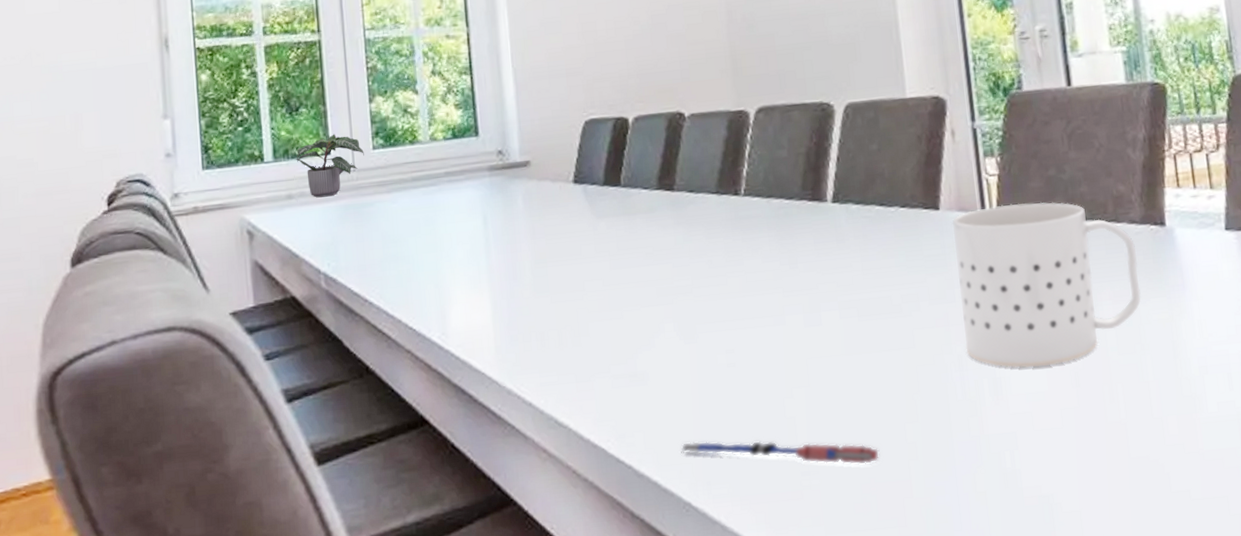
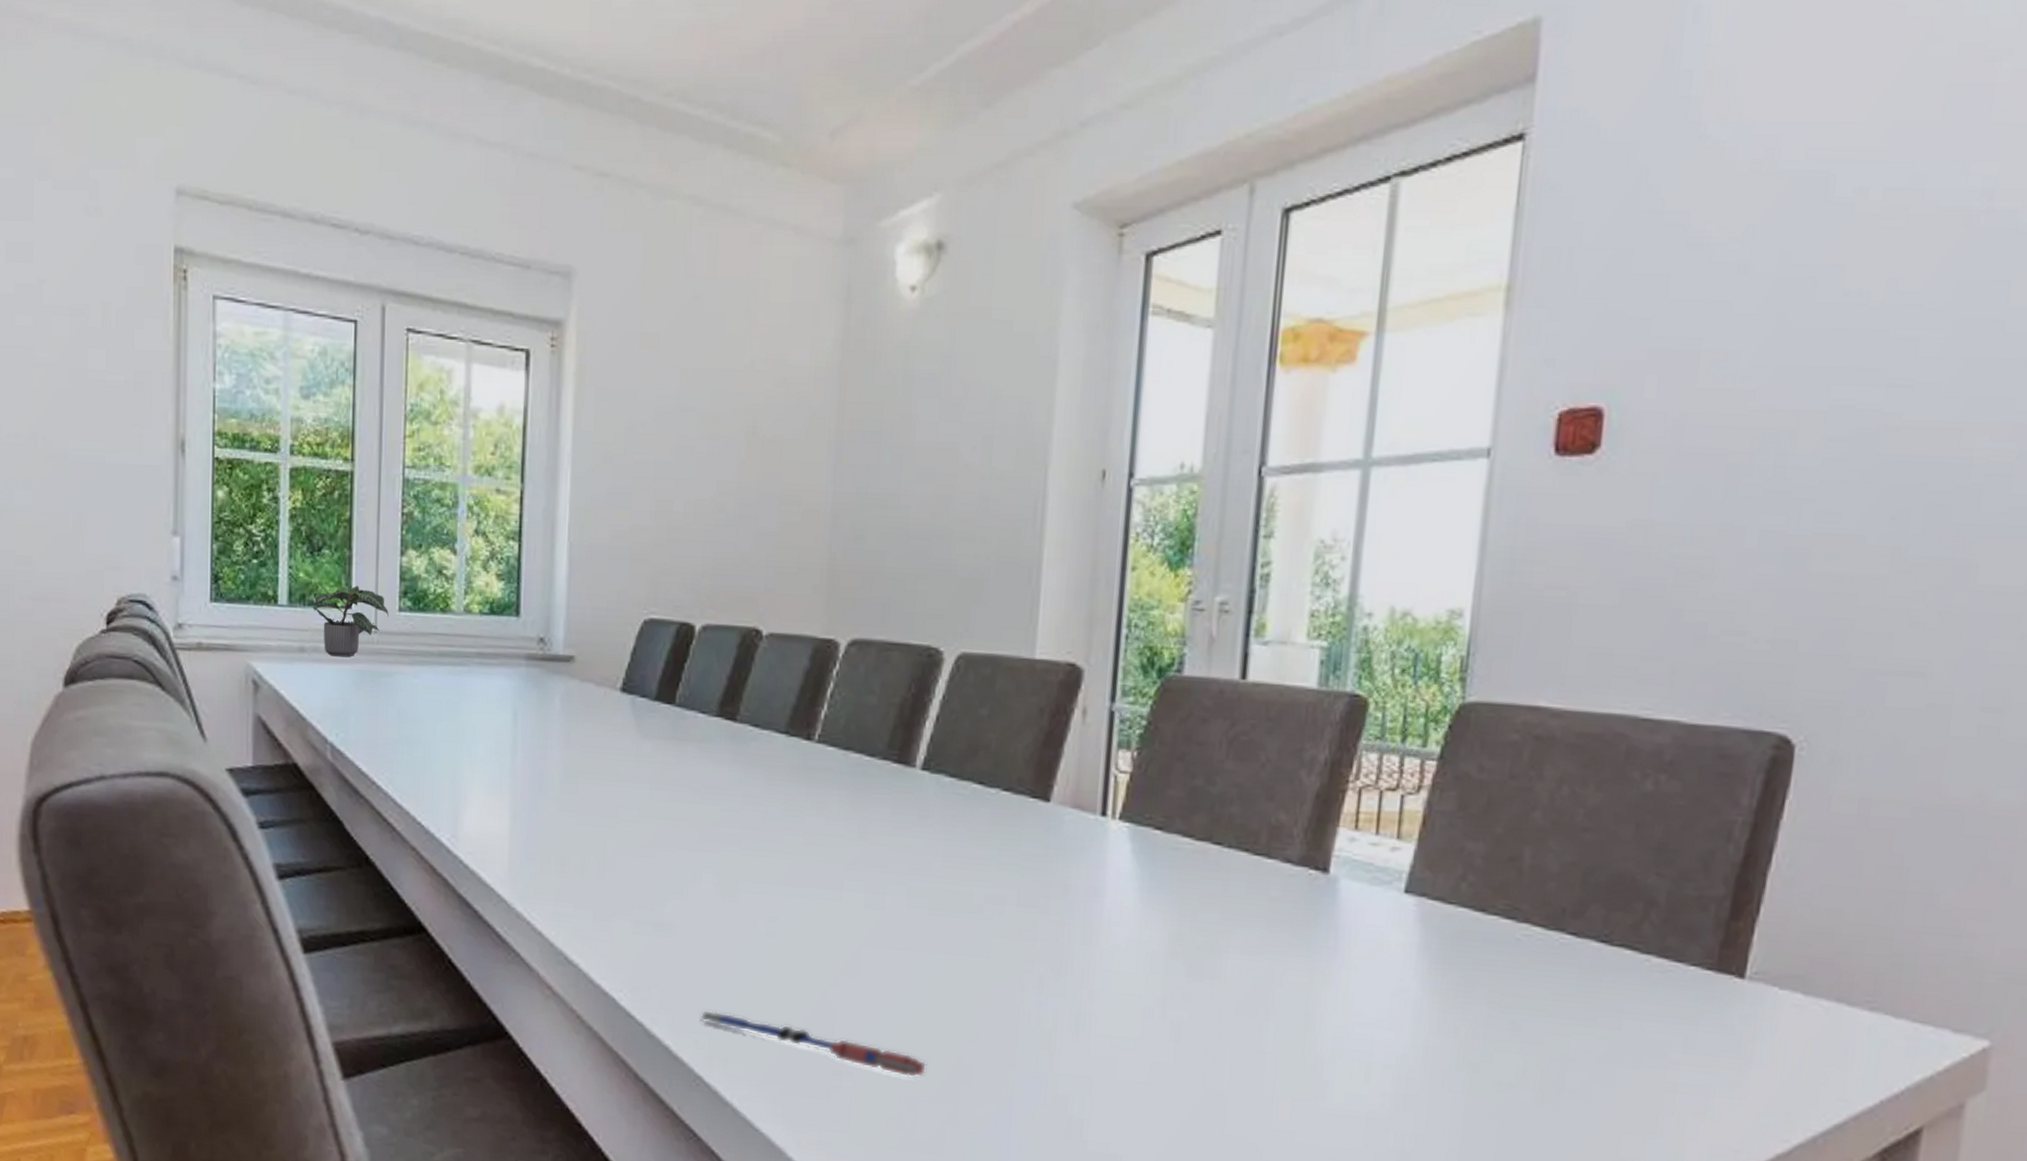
mug: present [952,202,1141,368] -> none [1050,810,1285,1011]

